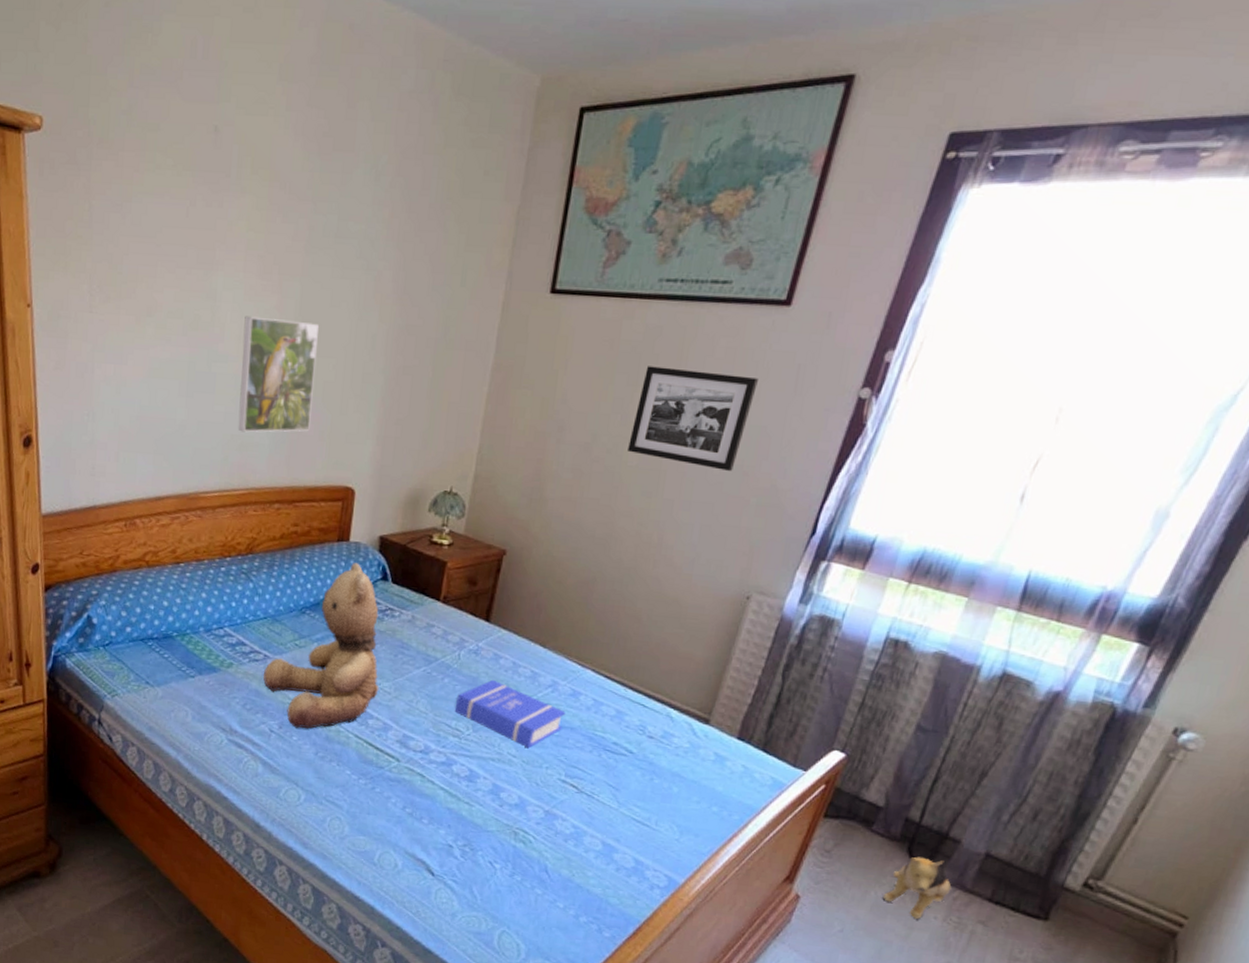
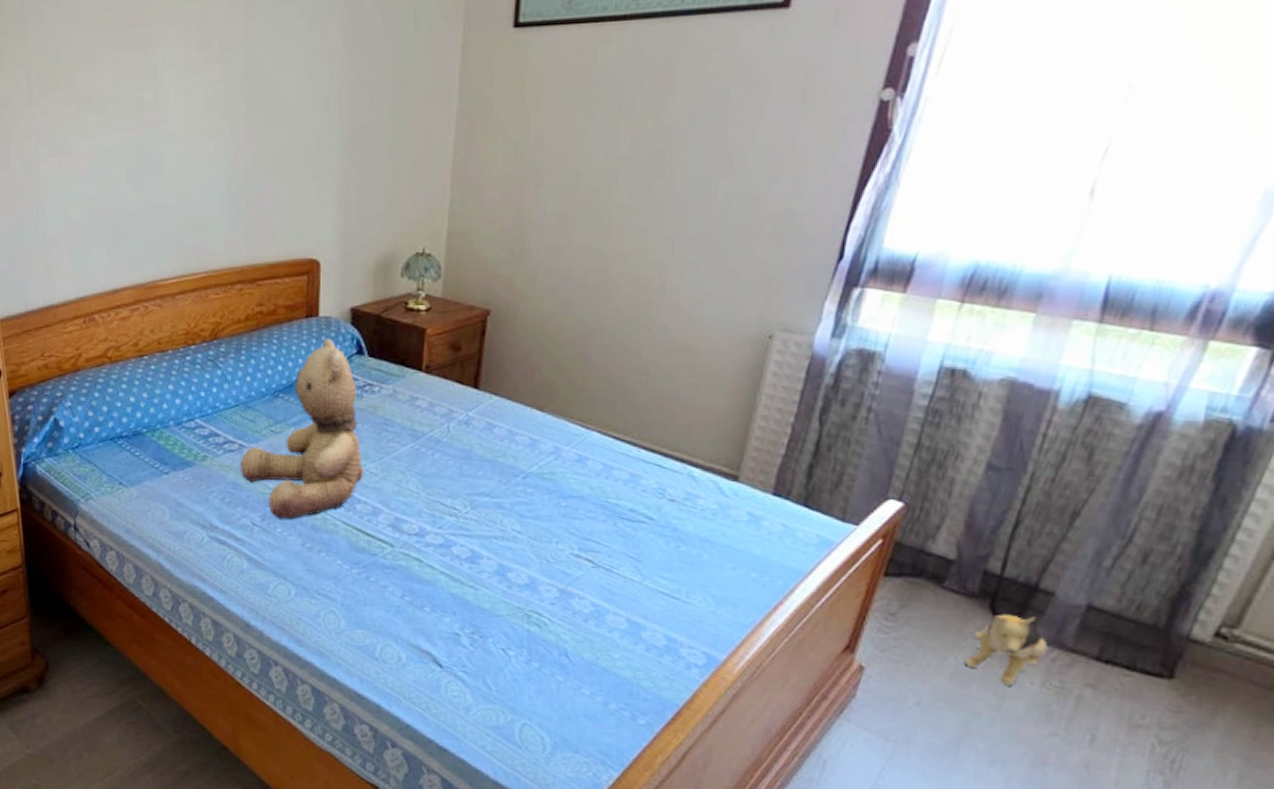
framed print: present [238,316,320,433] -> none [188,90,268,213]
book: present [454,679,566,749] -> none [448,450,573,523]
picture frame: present [628,366,758,471] -> none [616,91,759,198]

